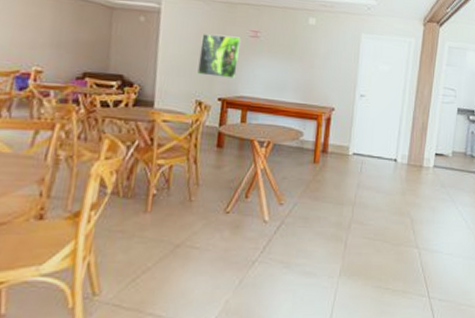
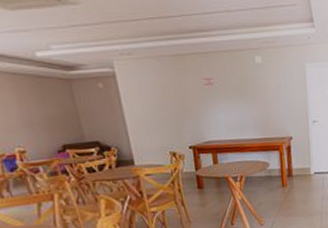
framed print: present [197,34,242,79] -> none [160,87,200,129]

